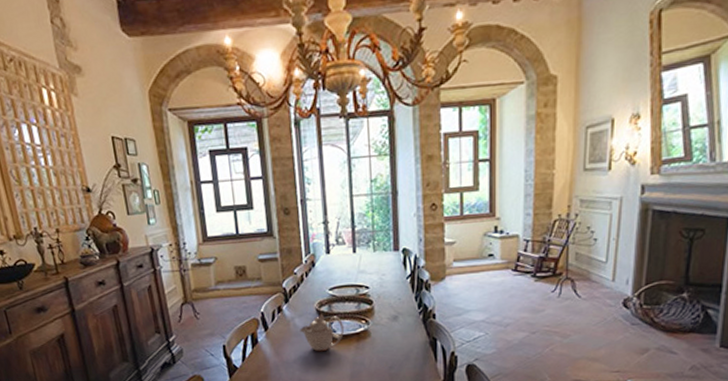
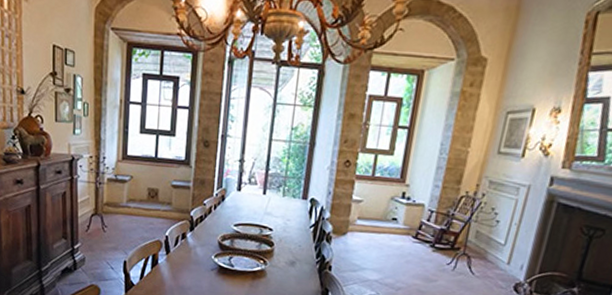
teapot: present [300,313,345,352] -> none [200,246,243,284]

